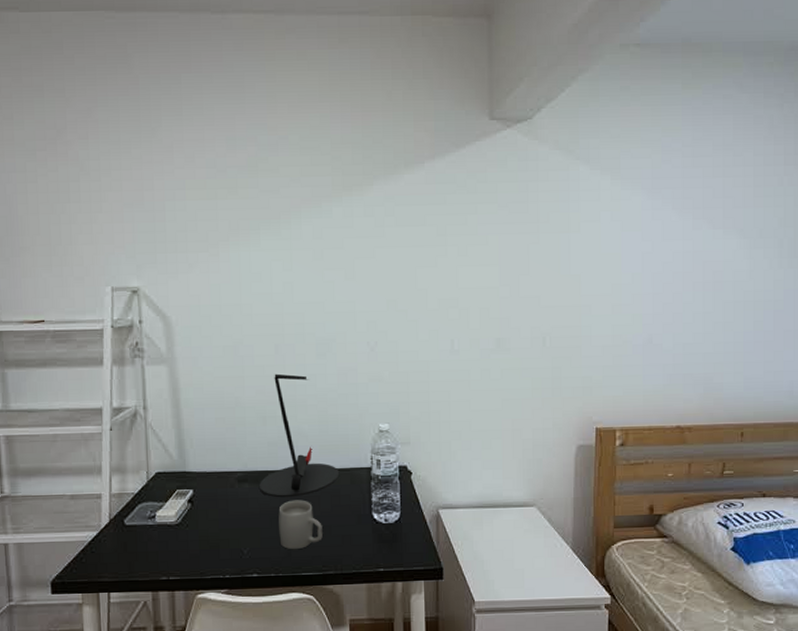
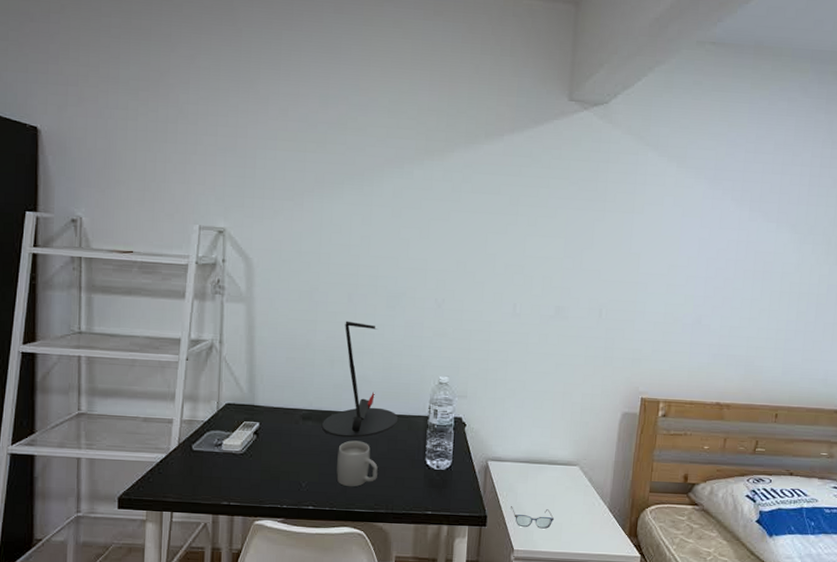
glasses: none [466,555,515,577] -> present [509,506,555,529]

